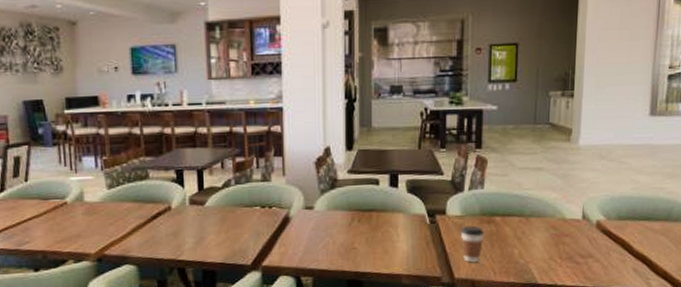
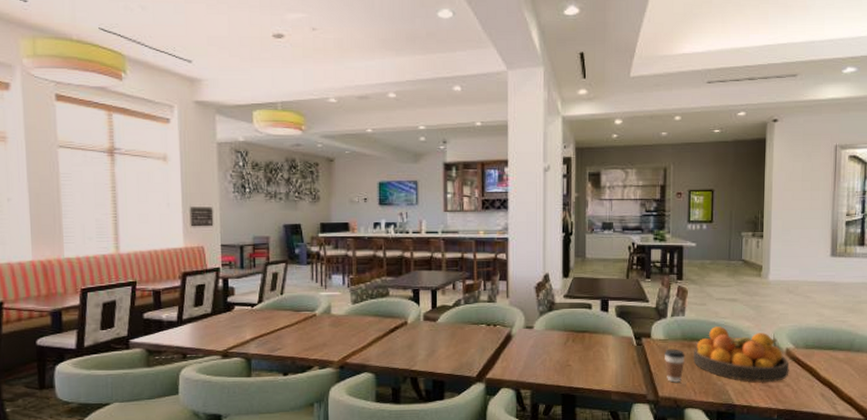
fruit bowl: none [493,199,600,259] -> present [694,326,789,382]

